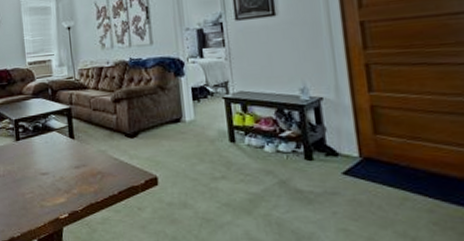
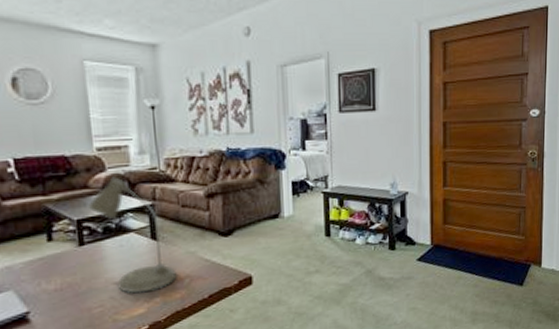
desk lamp: none [22,85,91,184] -> present [87,177,177,294]

